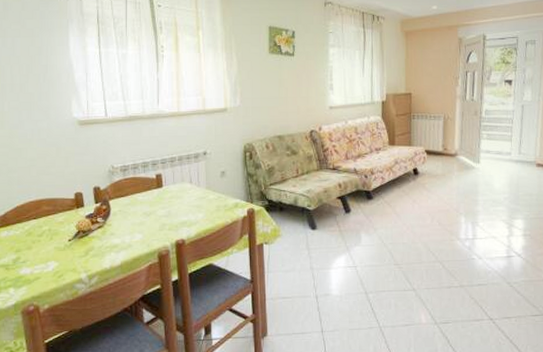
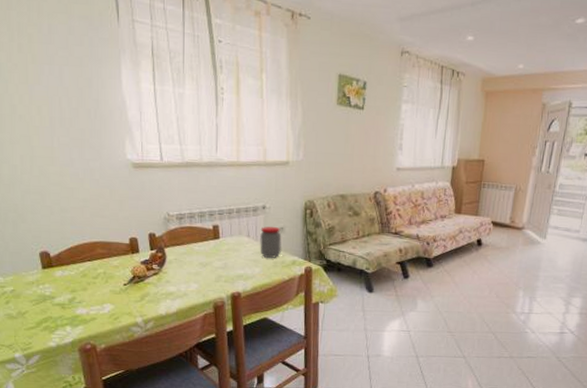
jar: none [202,172,223,202] -> present [260,227,282,258]

